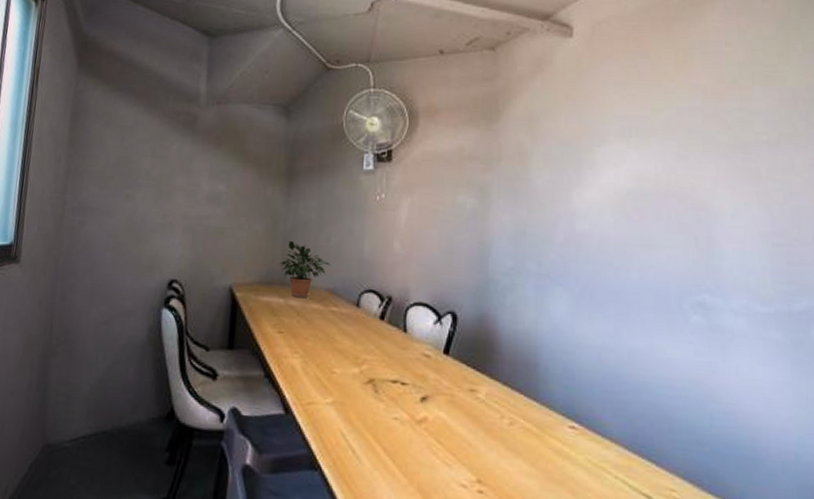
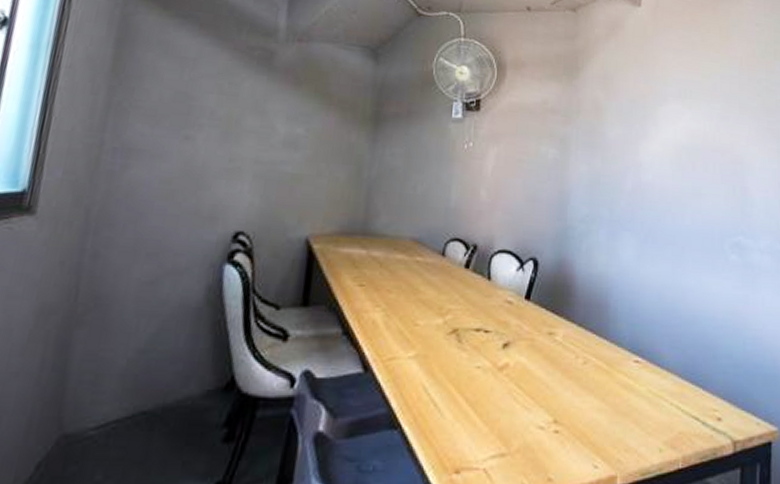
potted plant: present [278,240,331,298] -> none [361,188,417,249]

